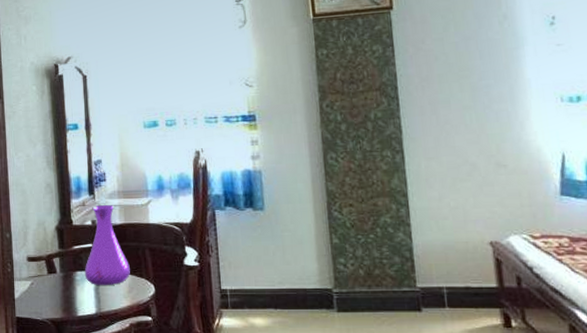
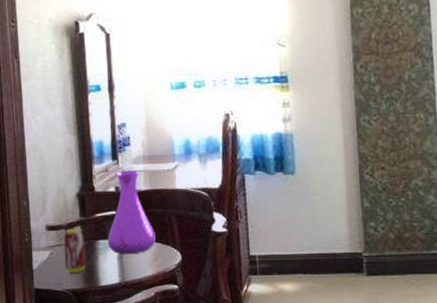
beverage can: none [44,259,64,303] -> present [64,227,86,274]

